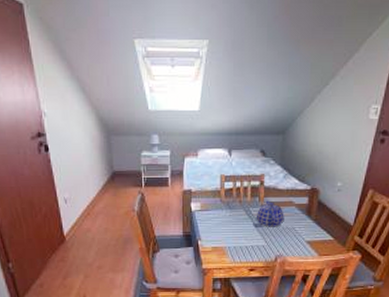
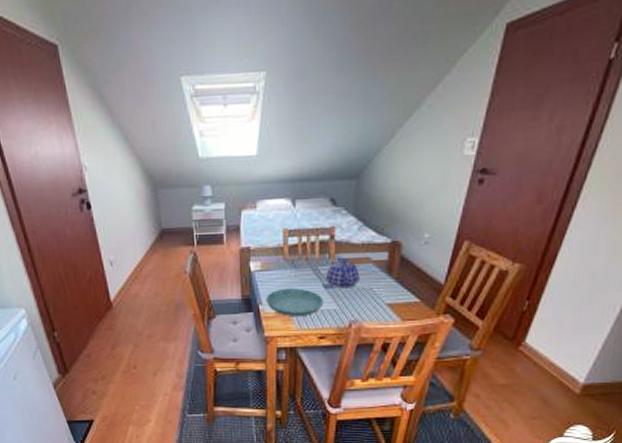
saucer: none [205,226,254,252] -> present [266,288,324,317]

